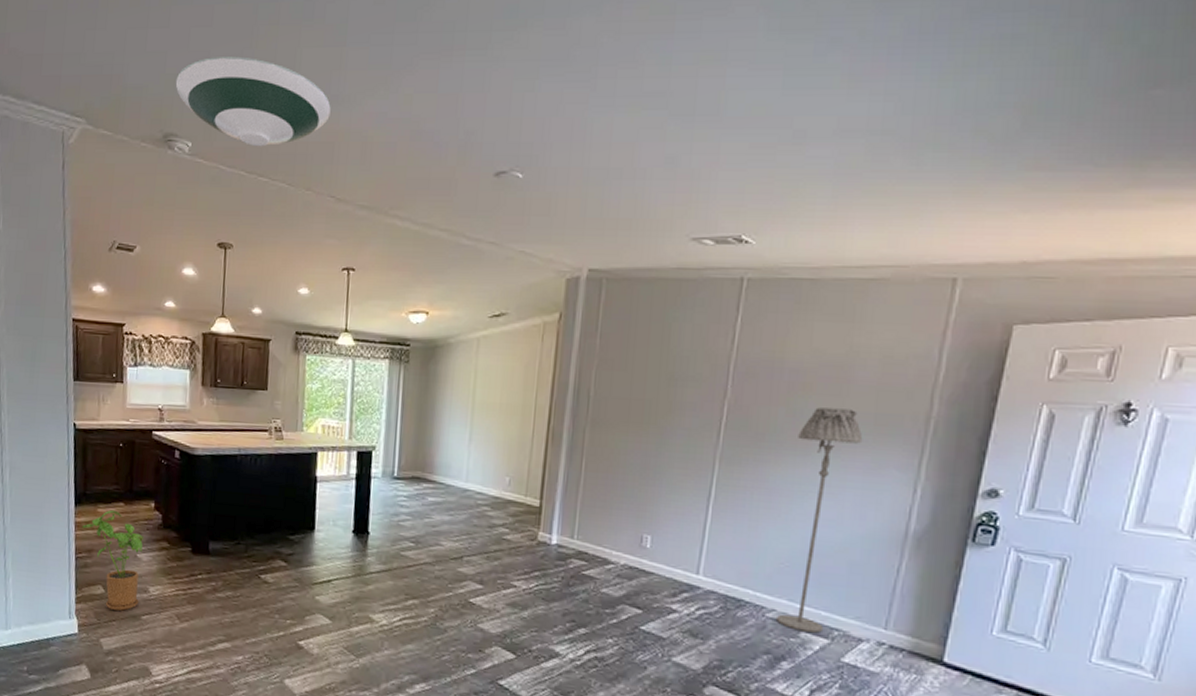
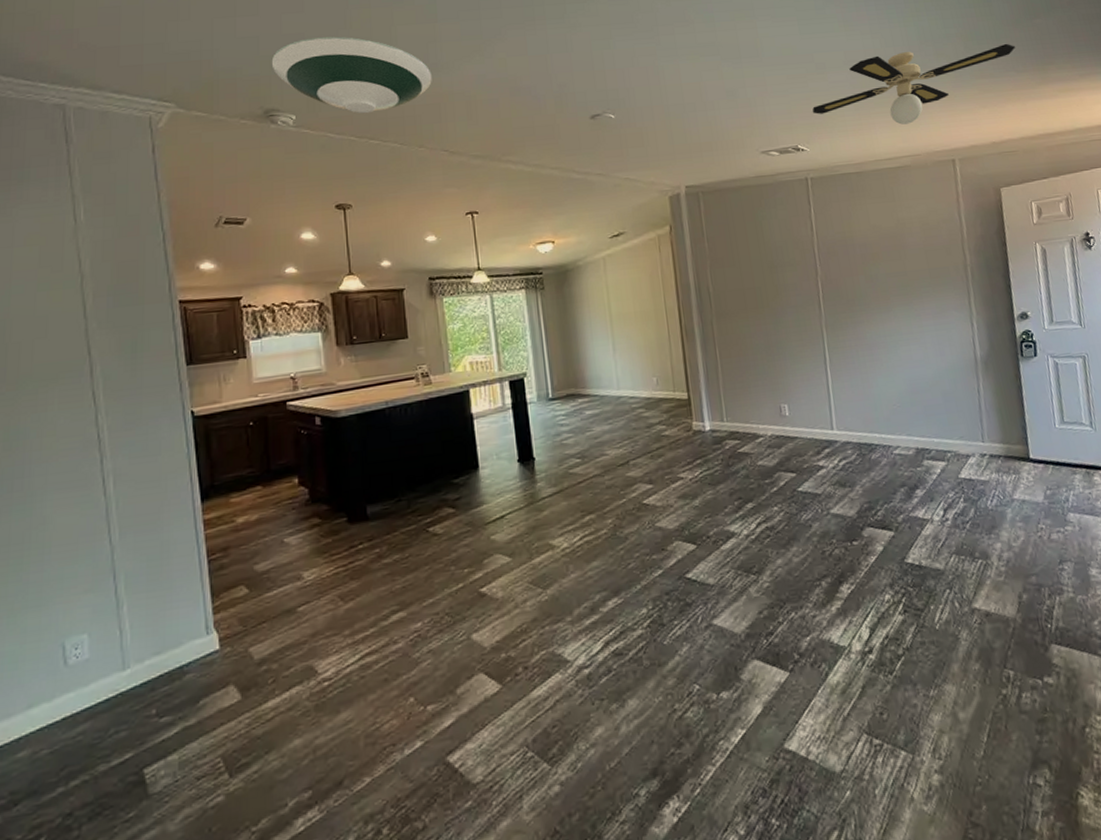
house plant: present [82,510,144,611] -> none [213,496,292,610]
ceiling fan: none [772,122,1107,224] -> present [812,43,1016,125]
floor lamp: present [777,407,863,633] -> none [878,268,940,460]

